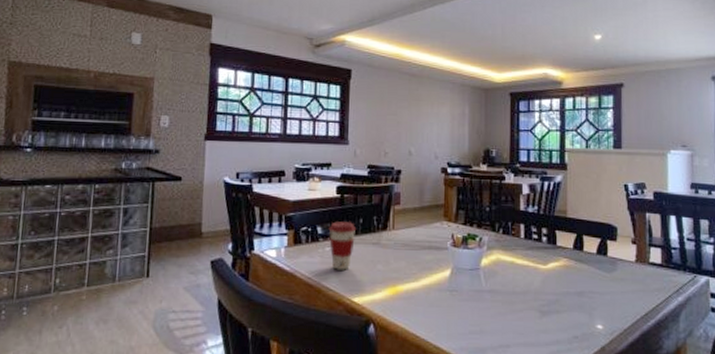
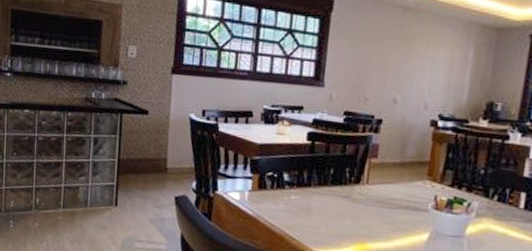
coffee cup: present [328,222,357,270] -> none [295,170,326,221]

